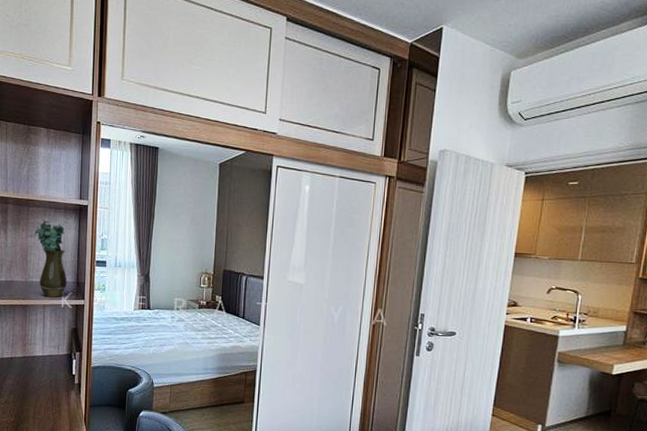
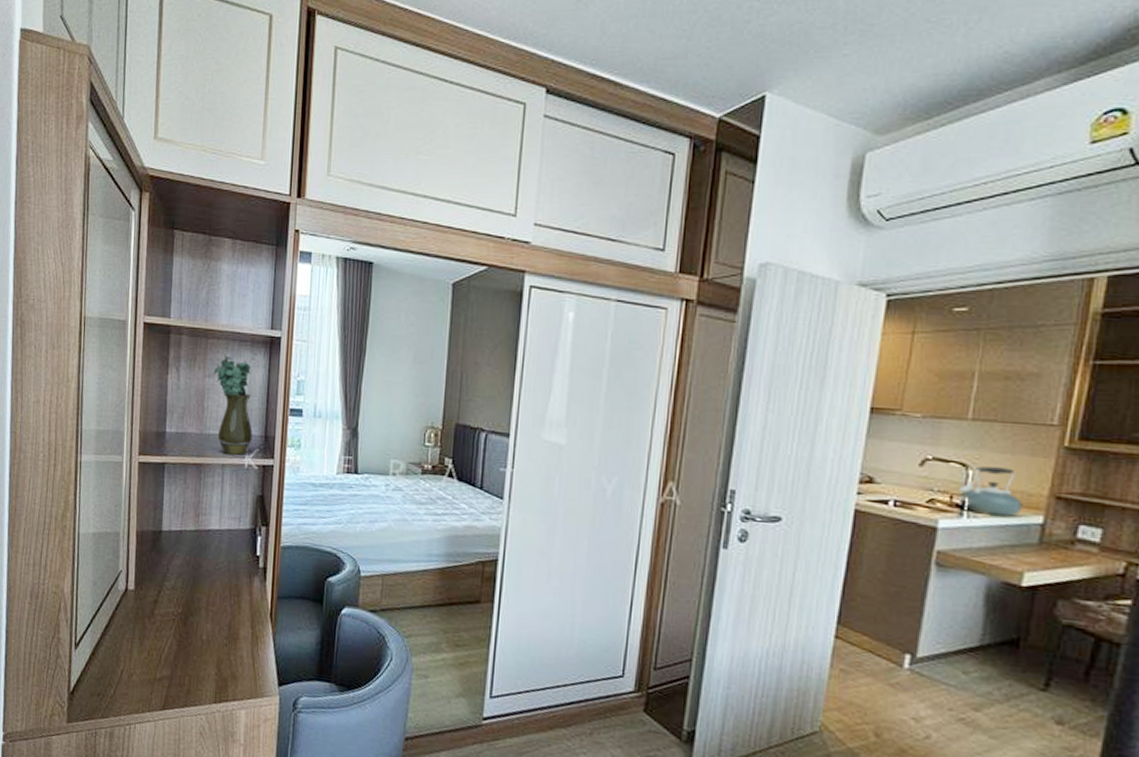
kettle: none [572,292,613,328] -> present [958,466,1023,518]

